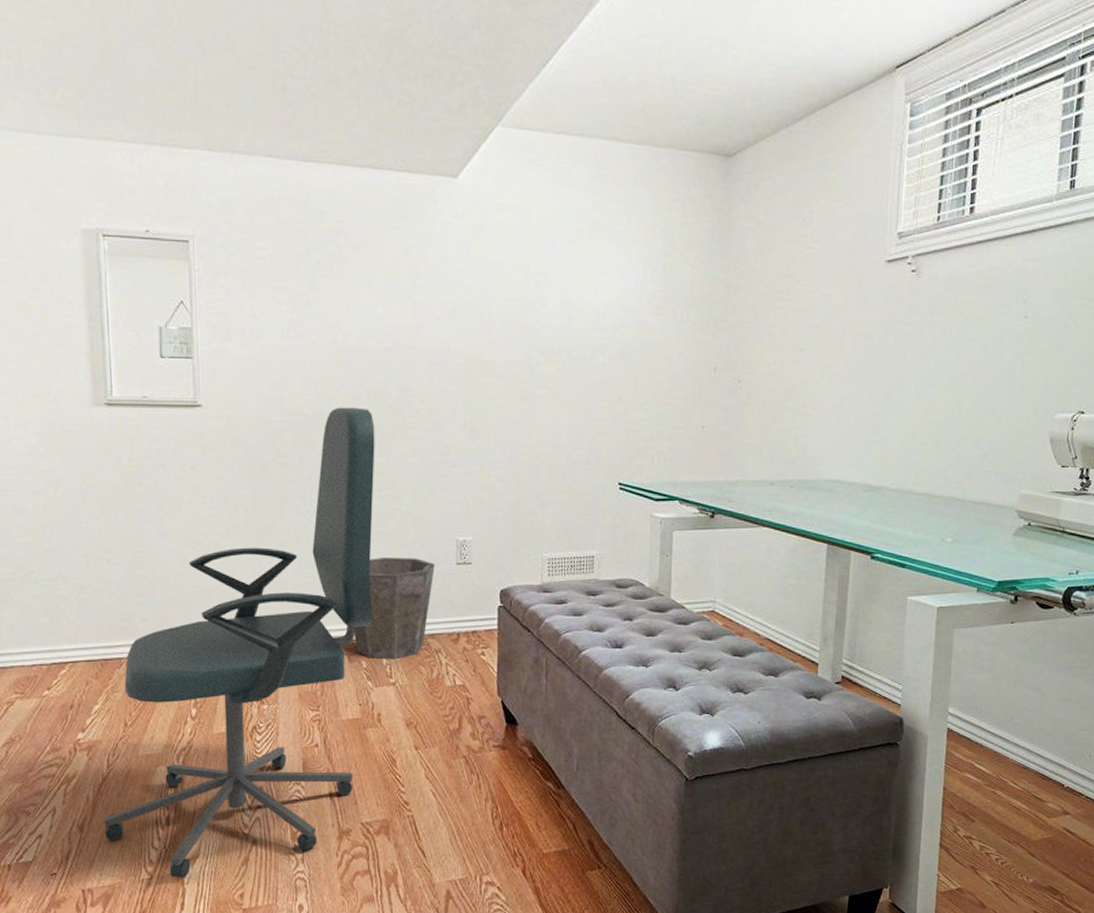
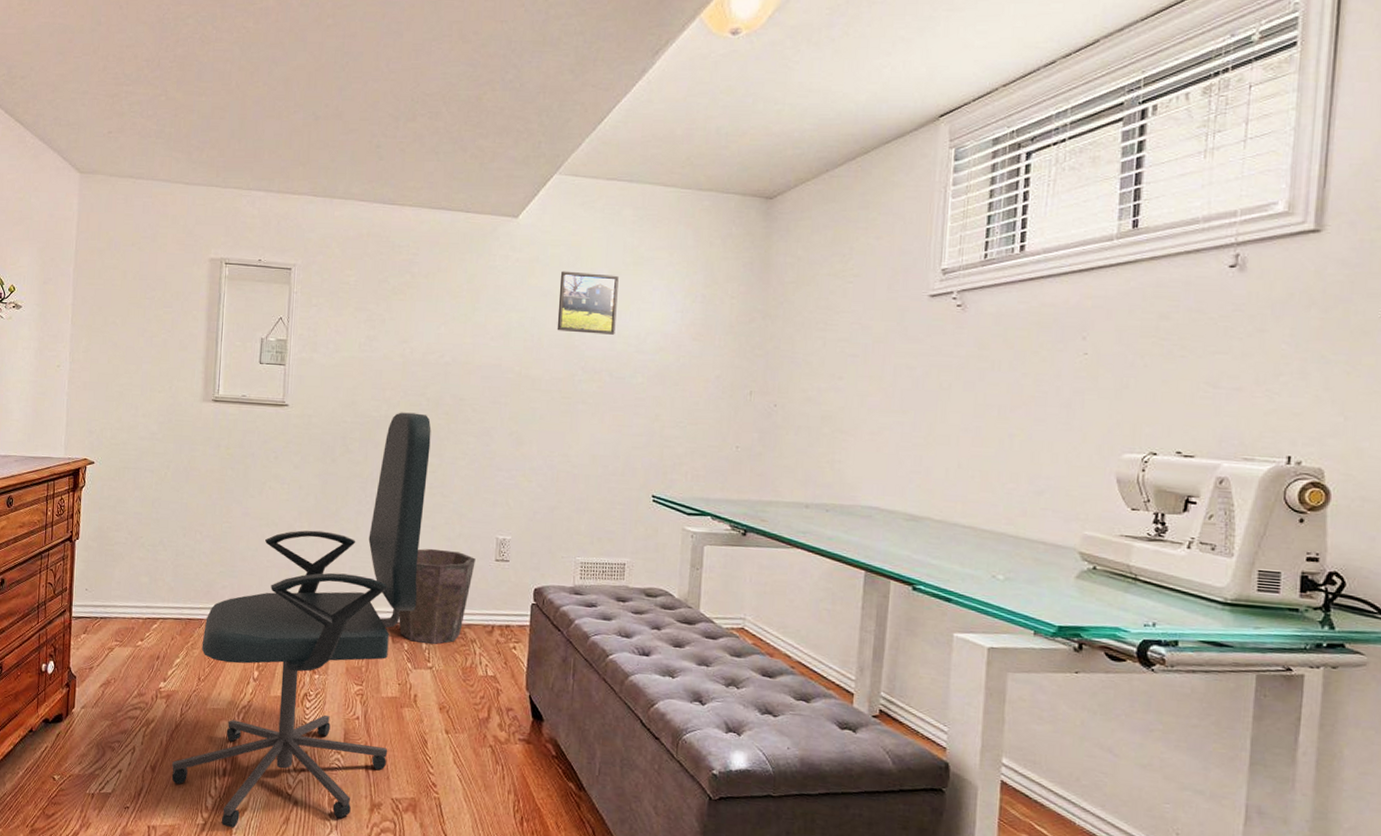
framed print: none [508,239,573,311] -> present [557,271,619,335]

